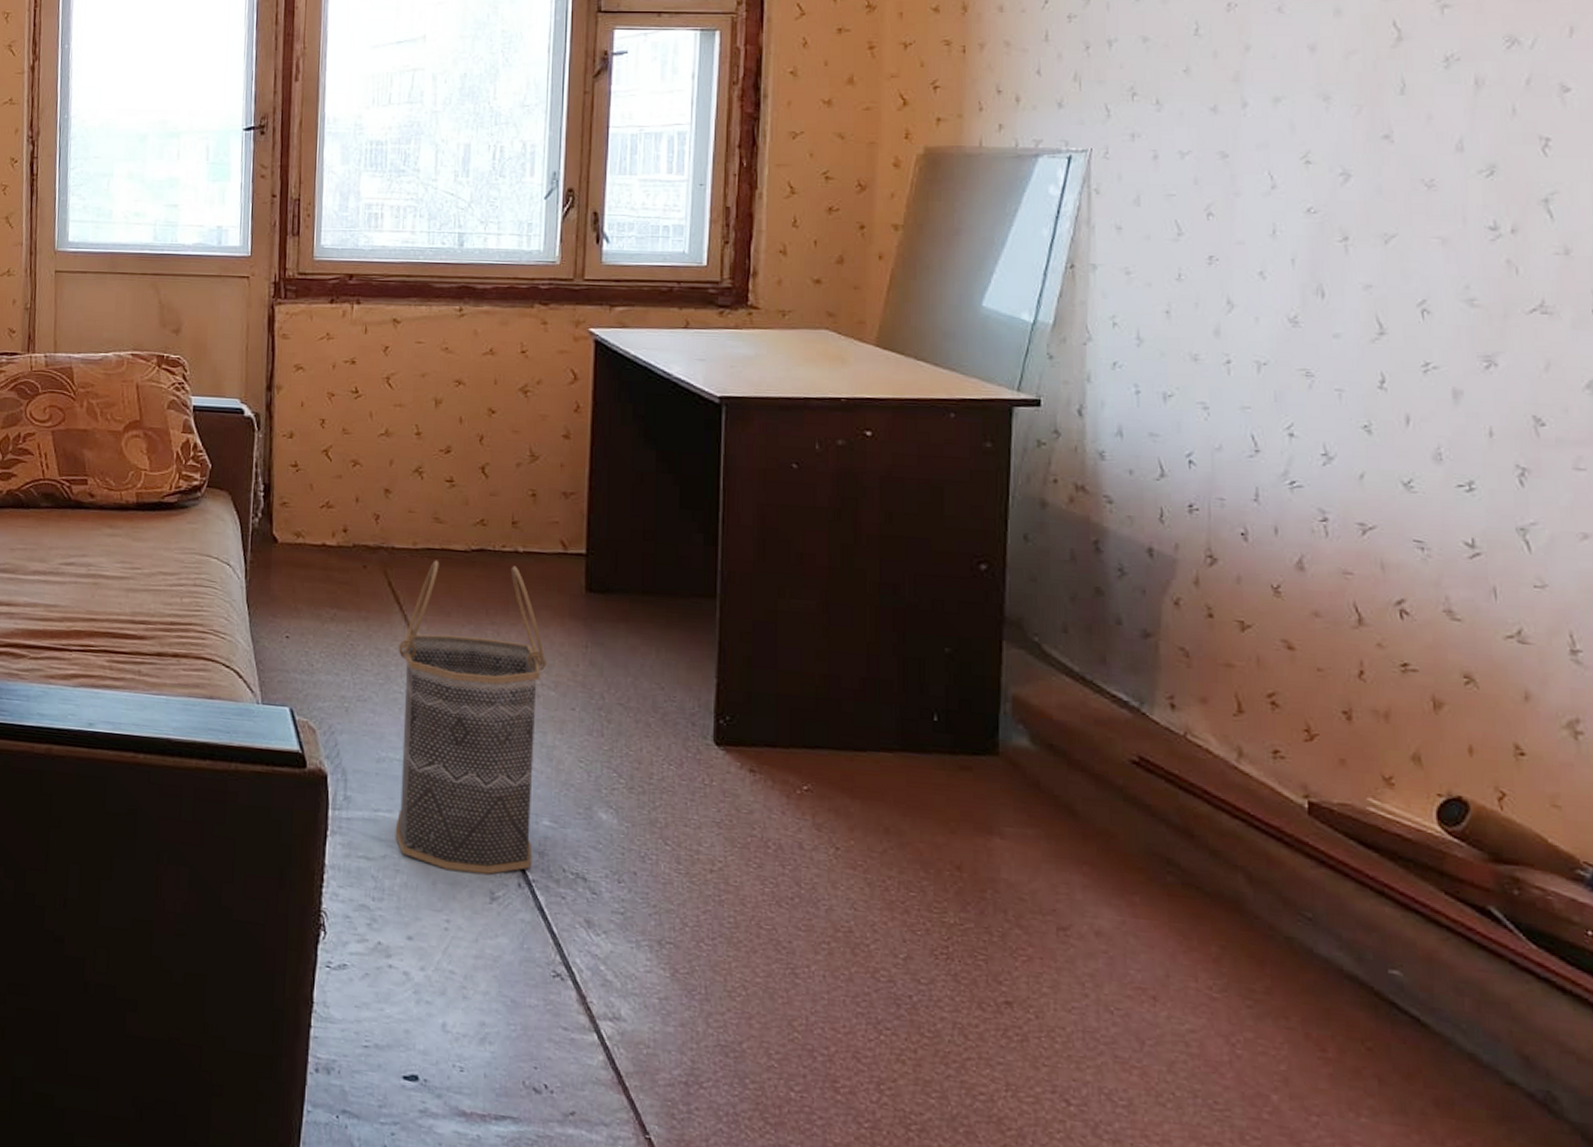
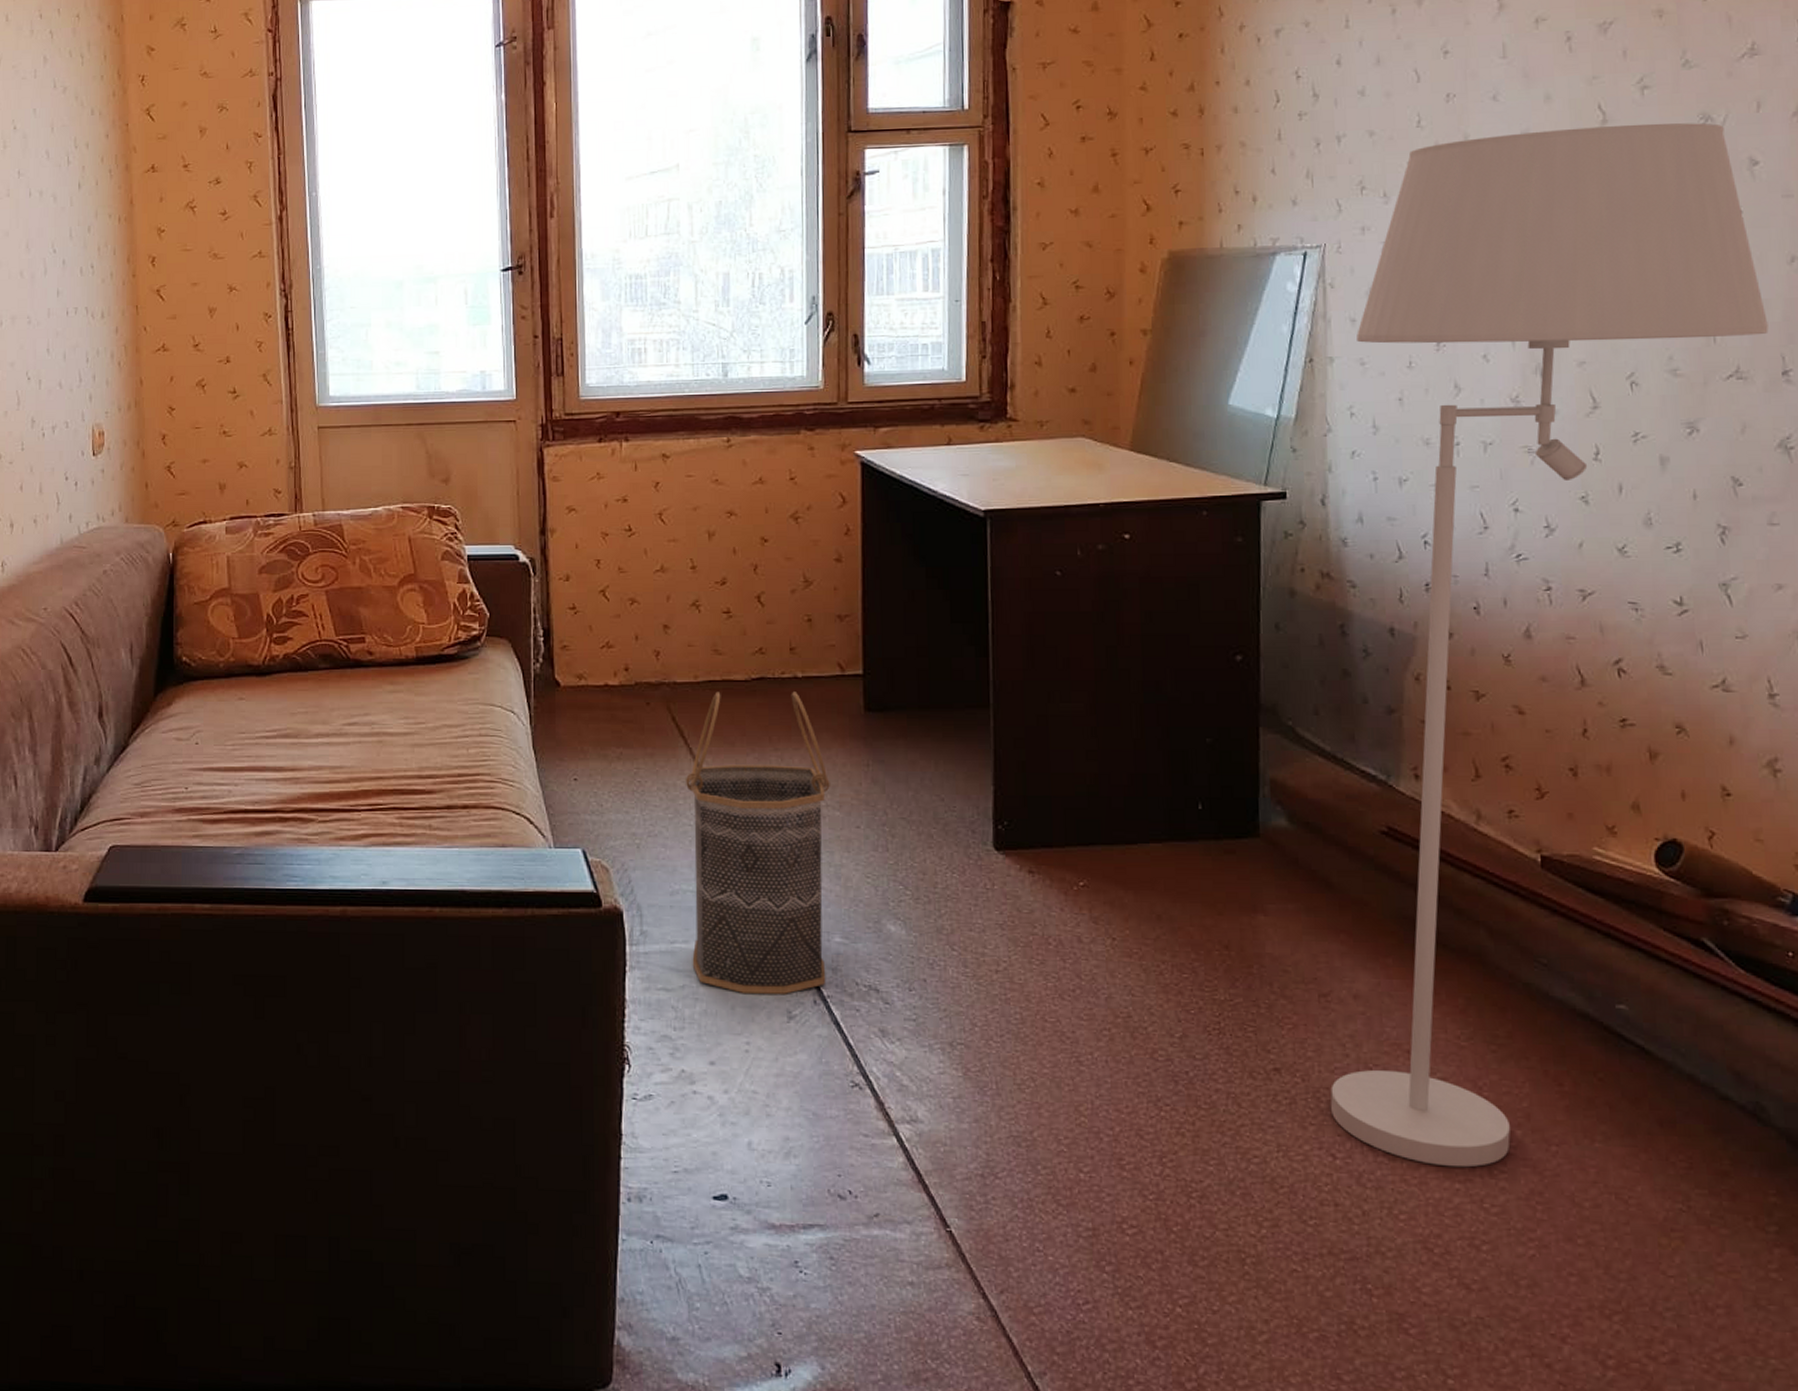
floor lamp: none [1065,43,1578,1130] -> present [1330,123,1769,1168]

